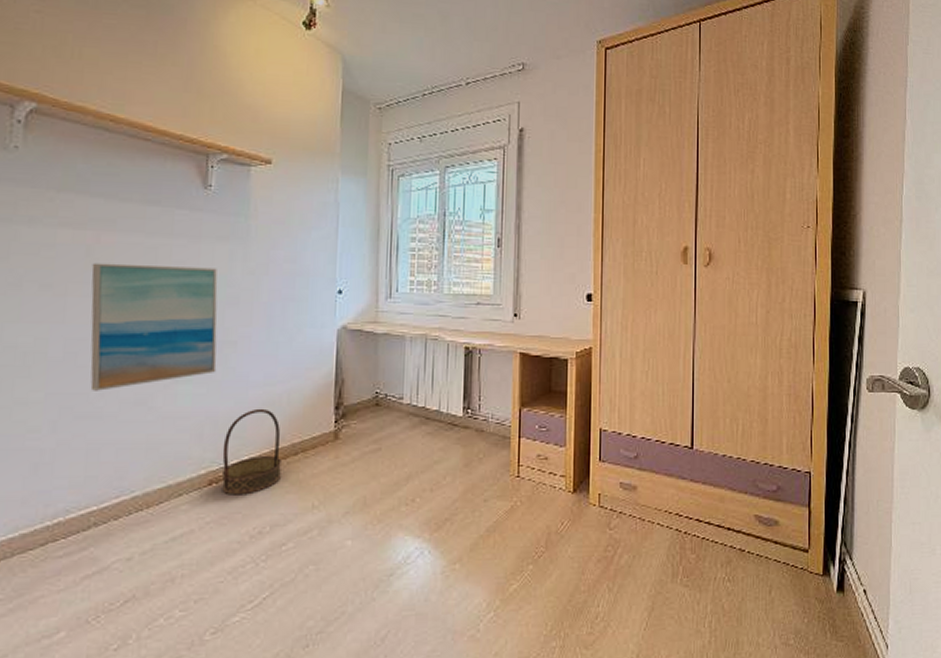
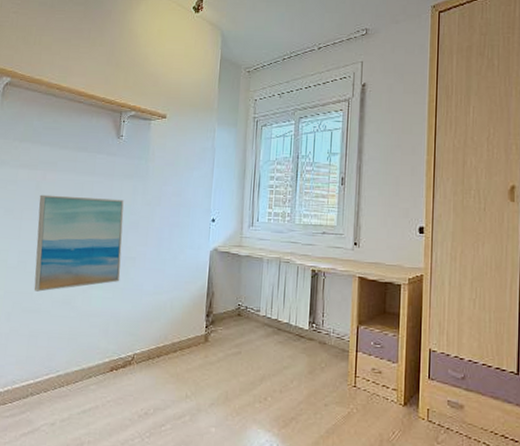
basket: present [222,408,281,496] -> none [120,312,164,382]

